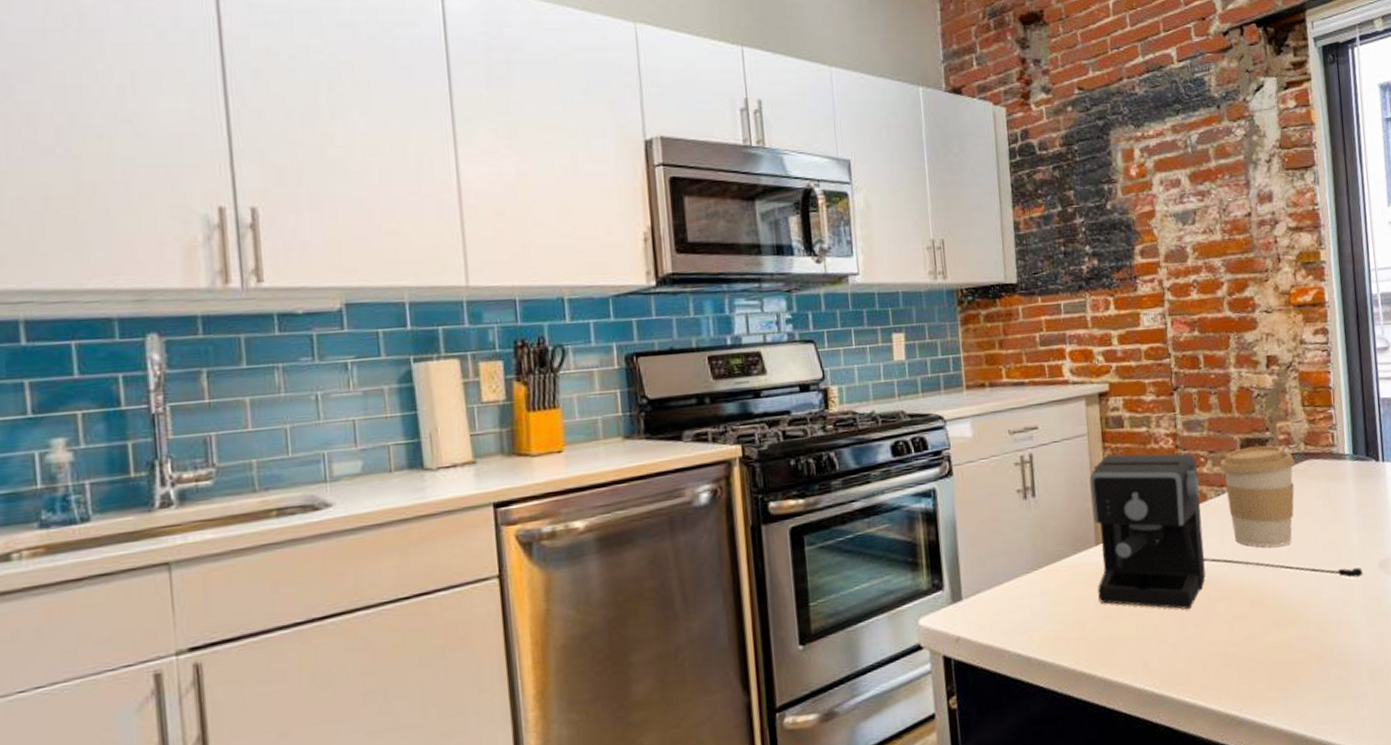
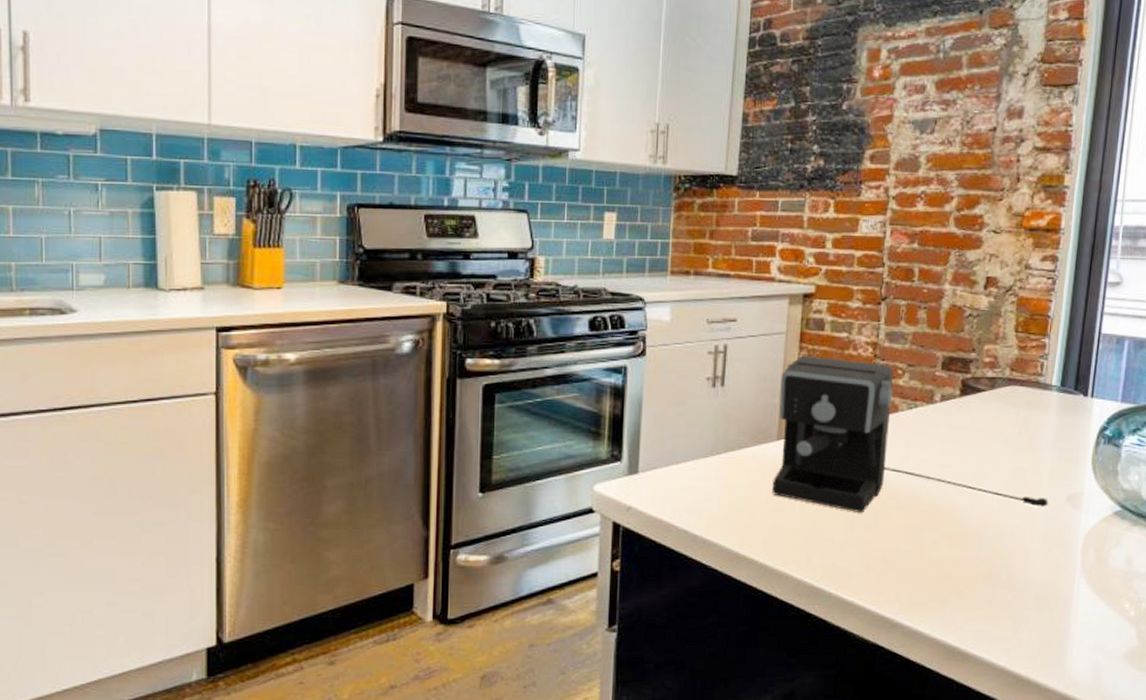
coffee cup: present [1219,445,1295,547] -> none [917,365,997,466]

